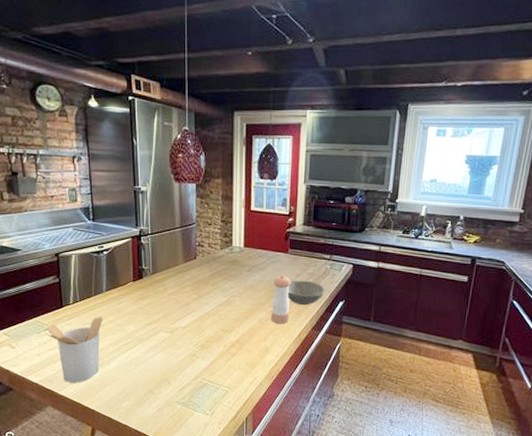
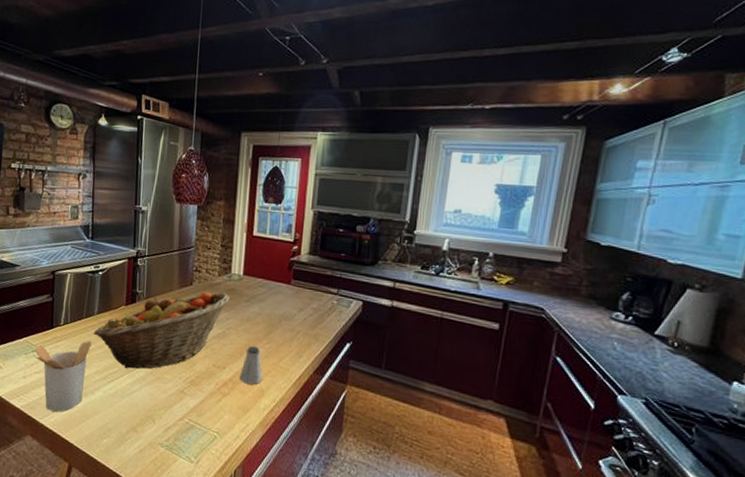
fruit basket: none [104,264,232,339] -> present [93,291,230,369]
saltshaker: none [246,310,266,344] -> present [240,345,262,385]
pepper shaker: present [271,275,291,324] -> none [268,308,293,365]
soup bowl: present [287,280,325,306] -> none [287,314,330,345]

